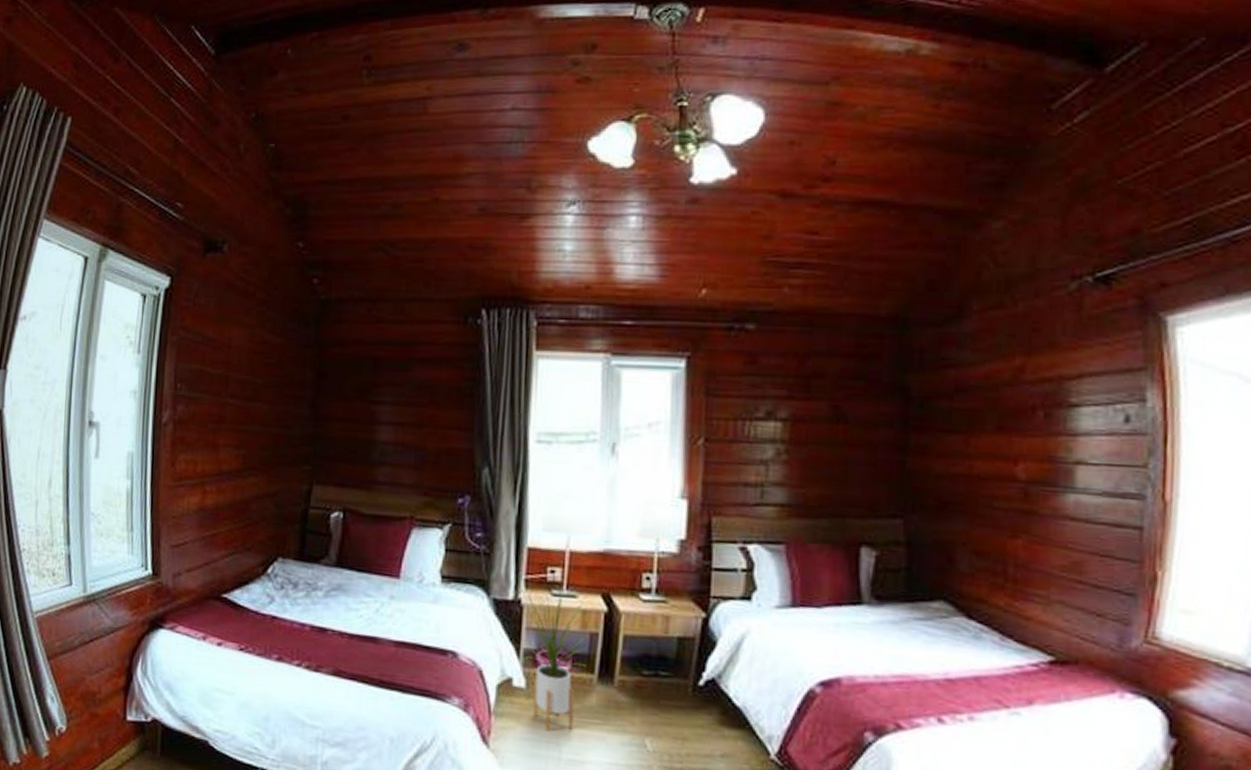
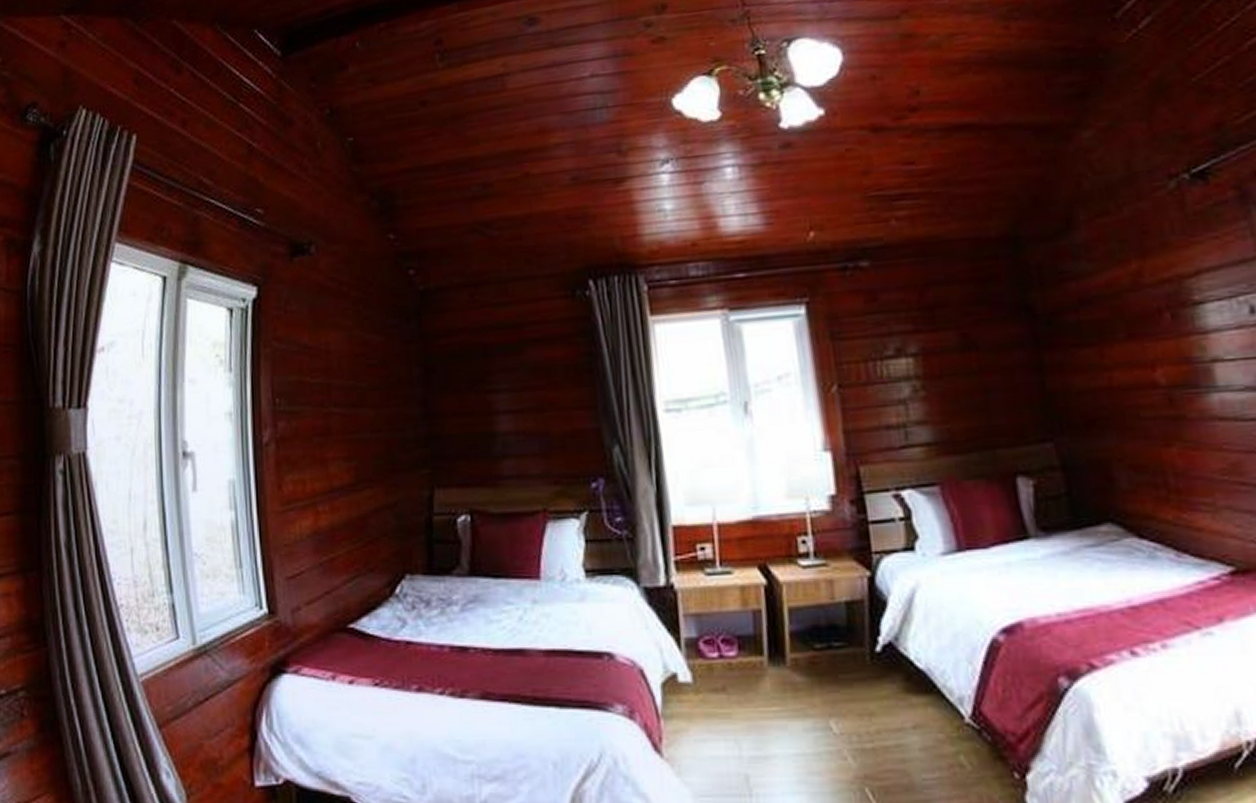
house plant: present [523,589,588,731] -> none [680,567,754,728]

